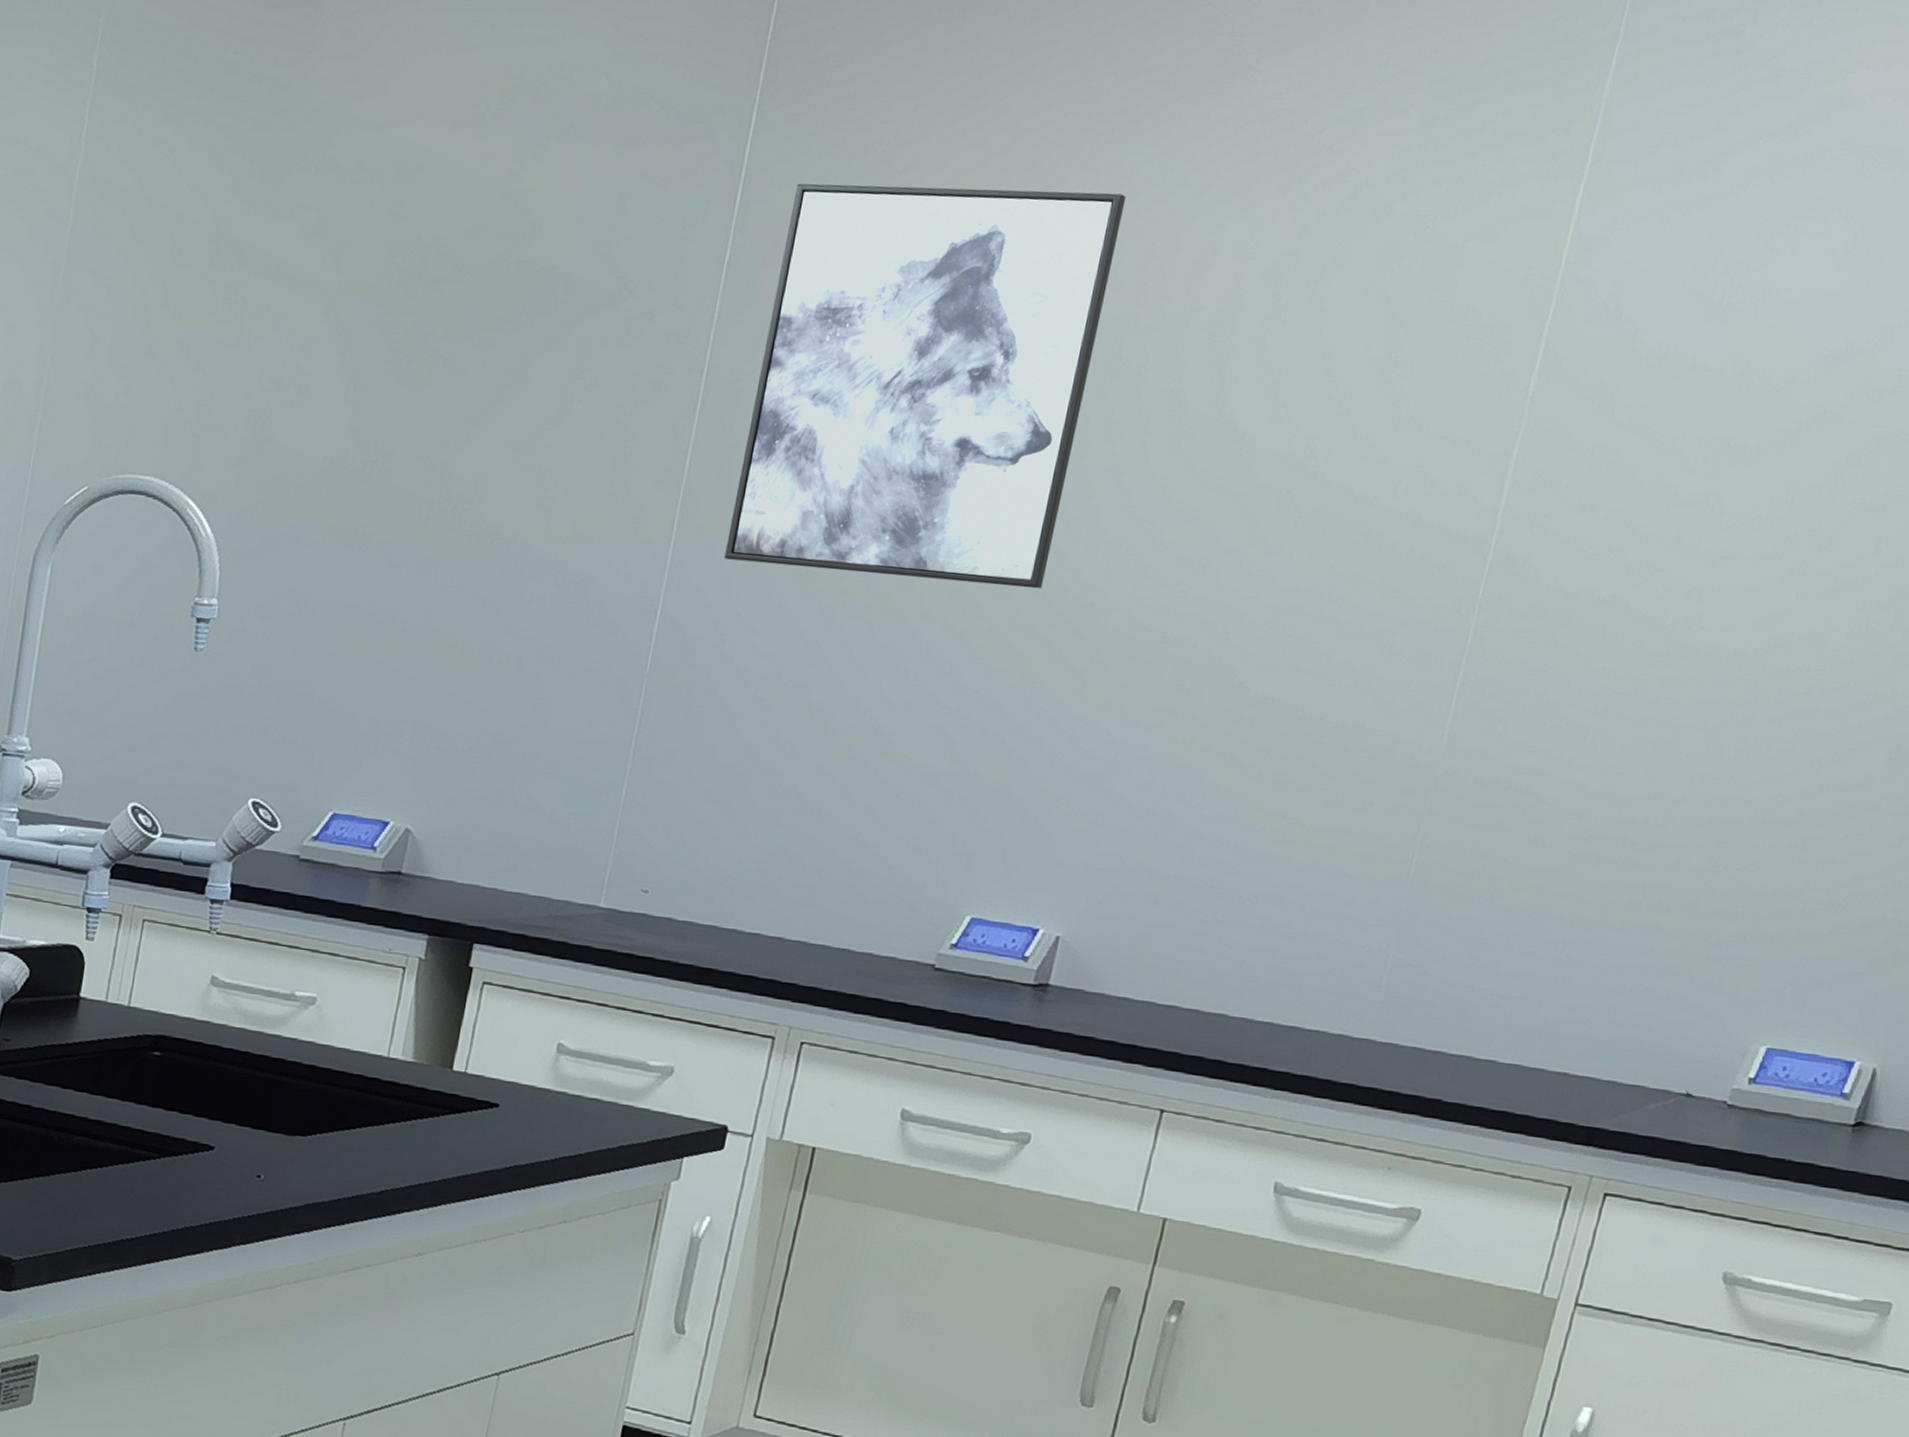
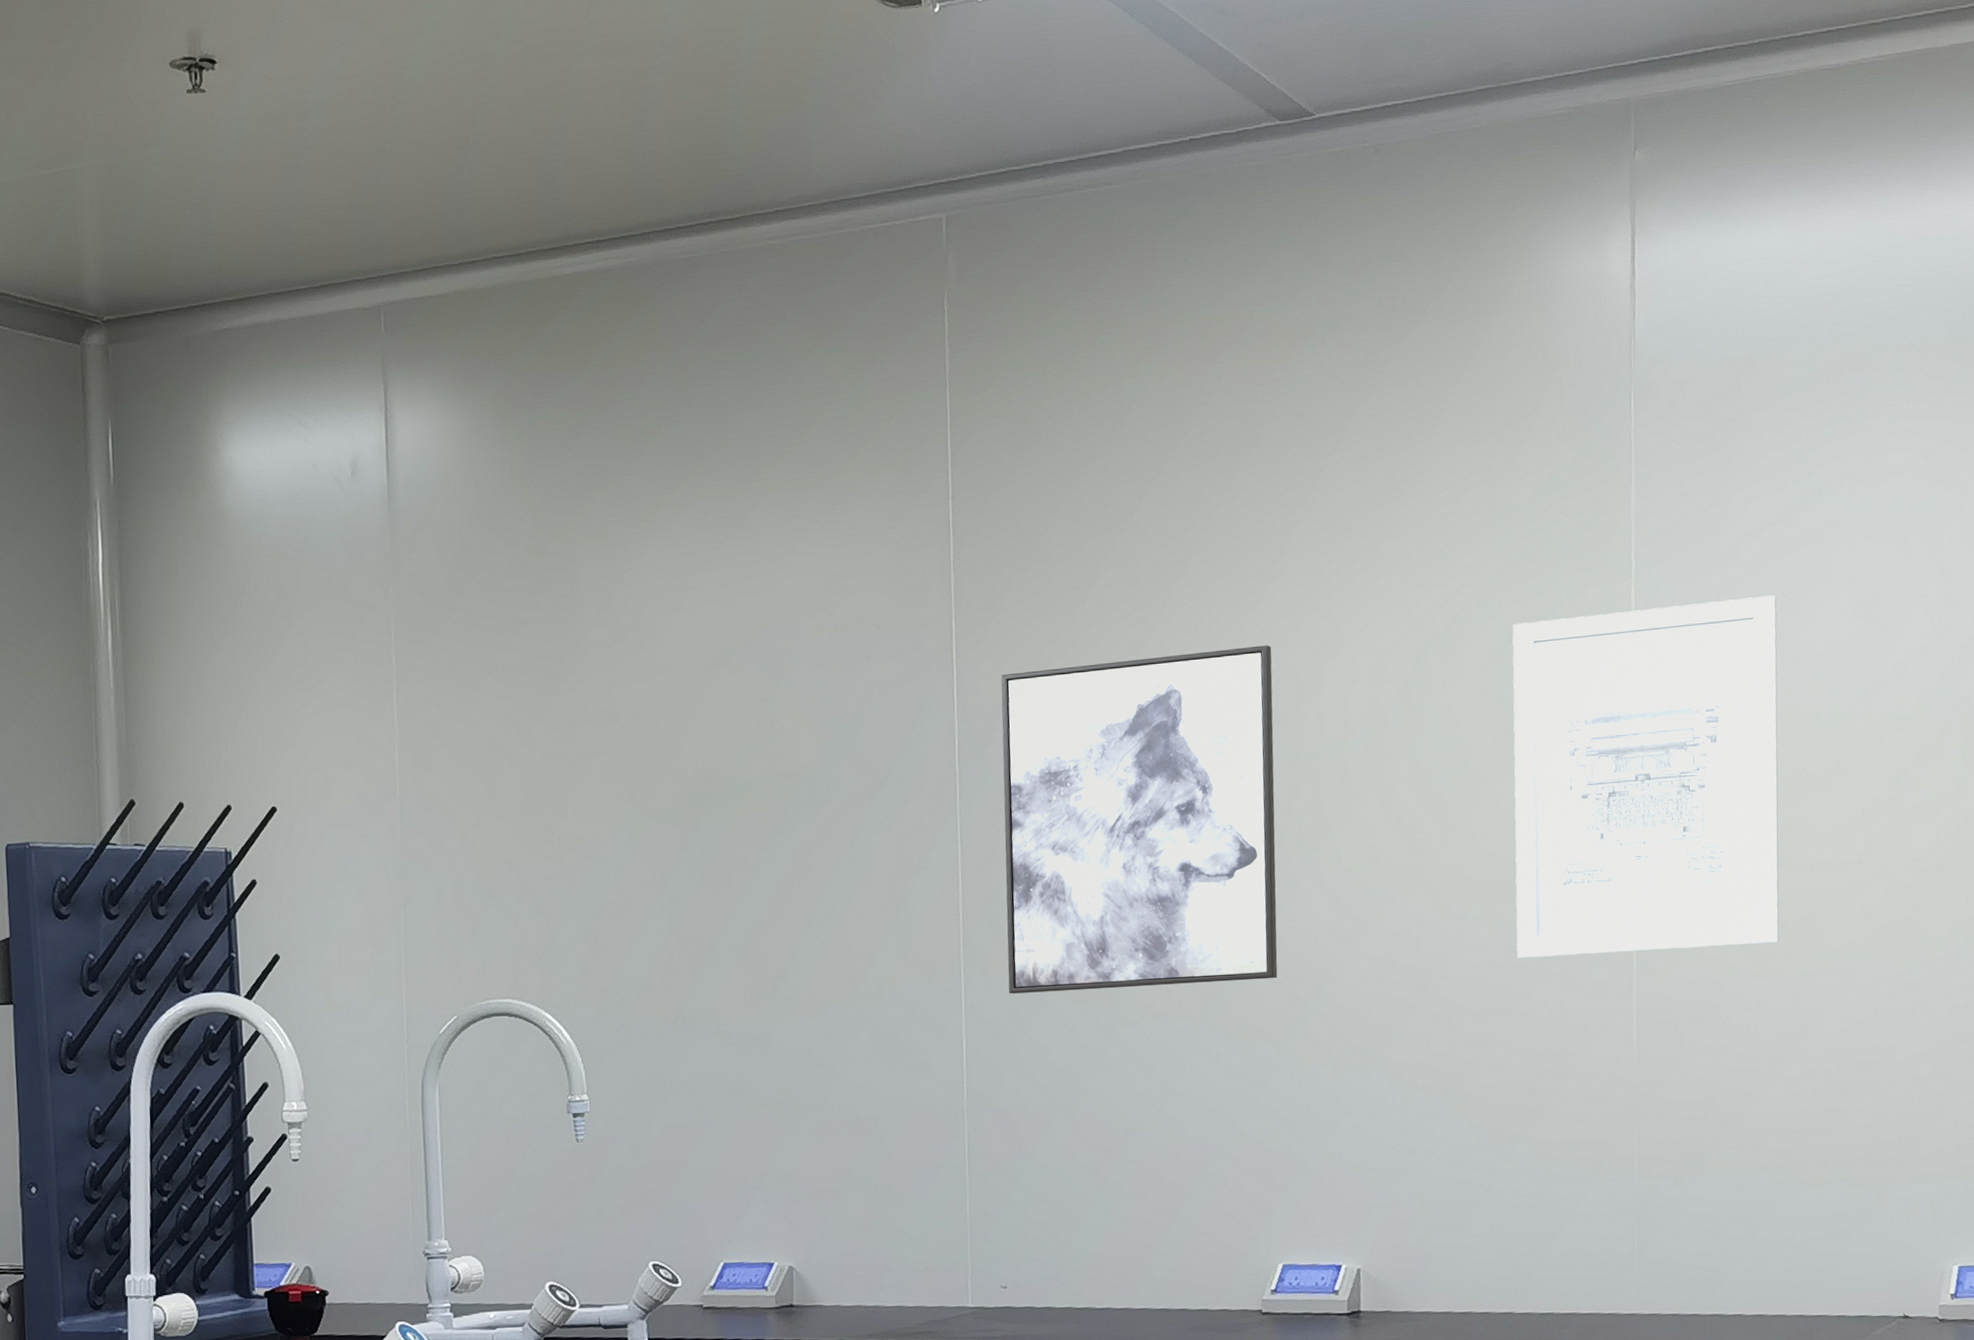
wall art: none [1332,211,1755,638] -> present [1512,595,1780,958]

